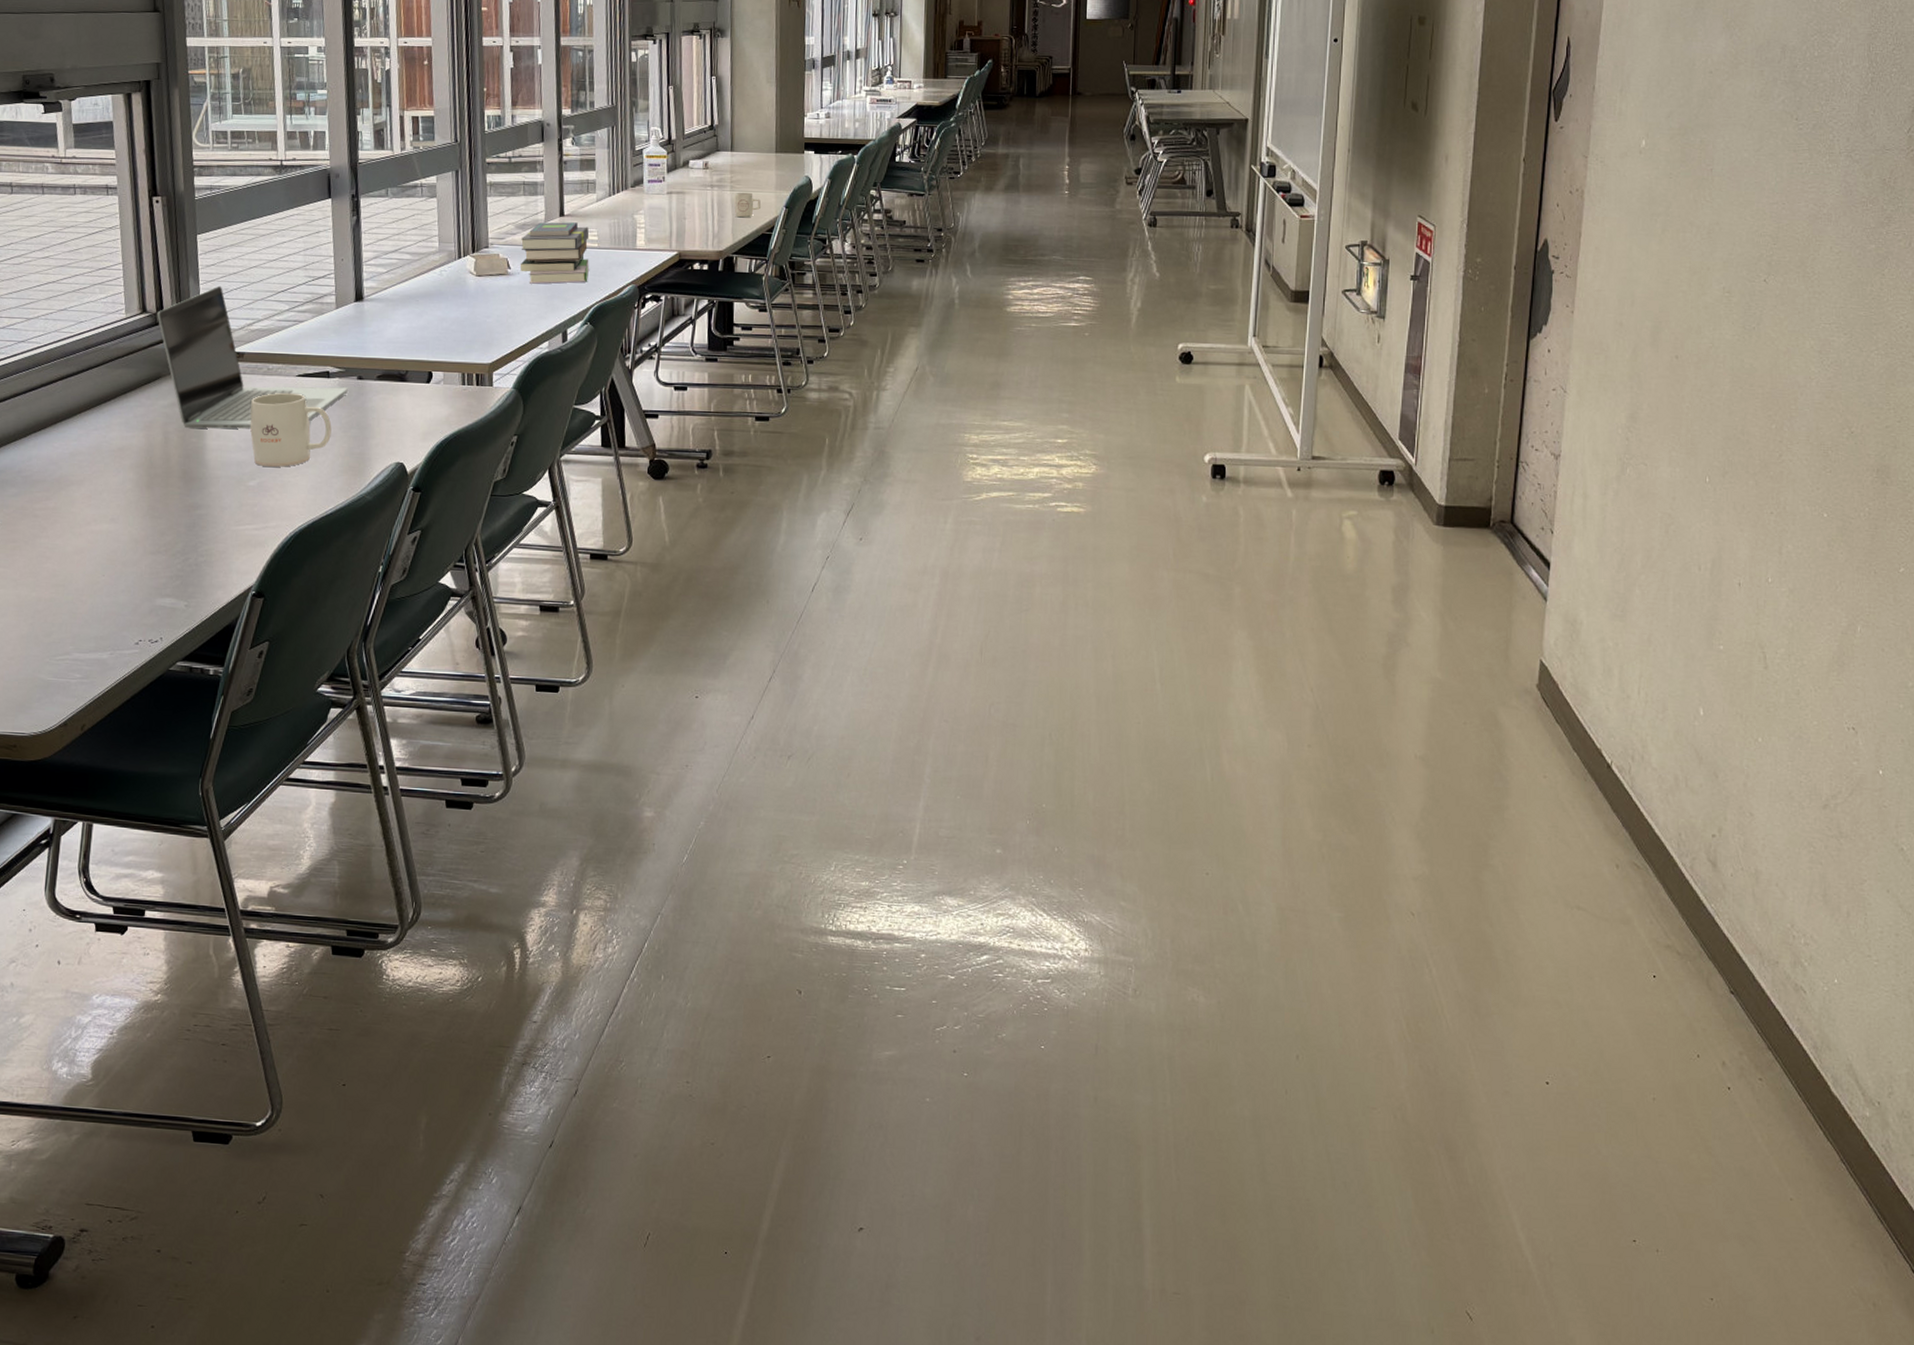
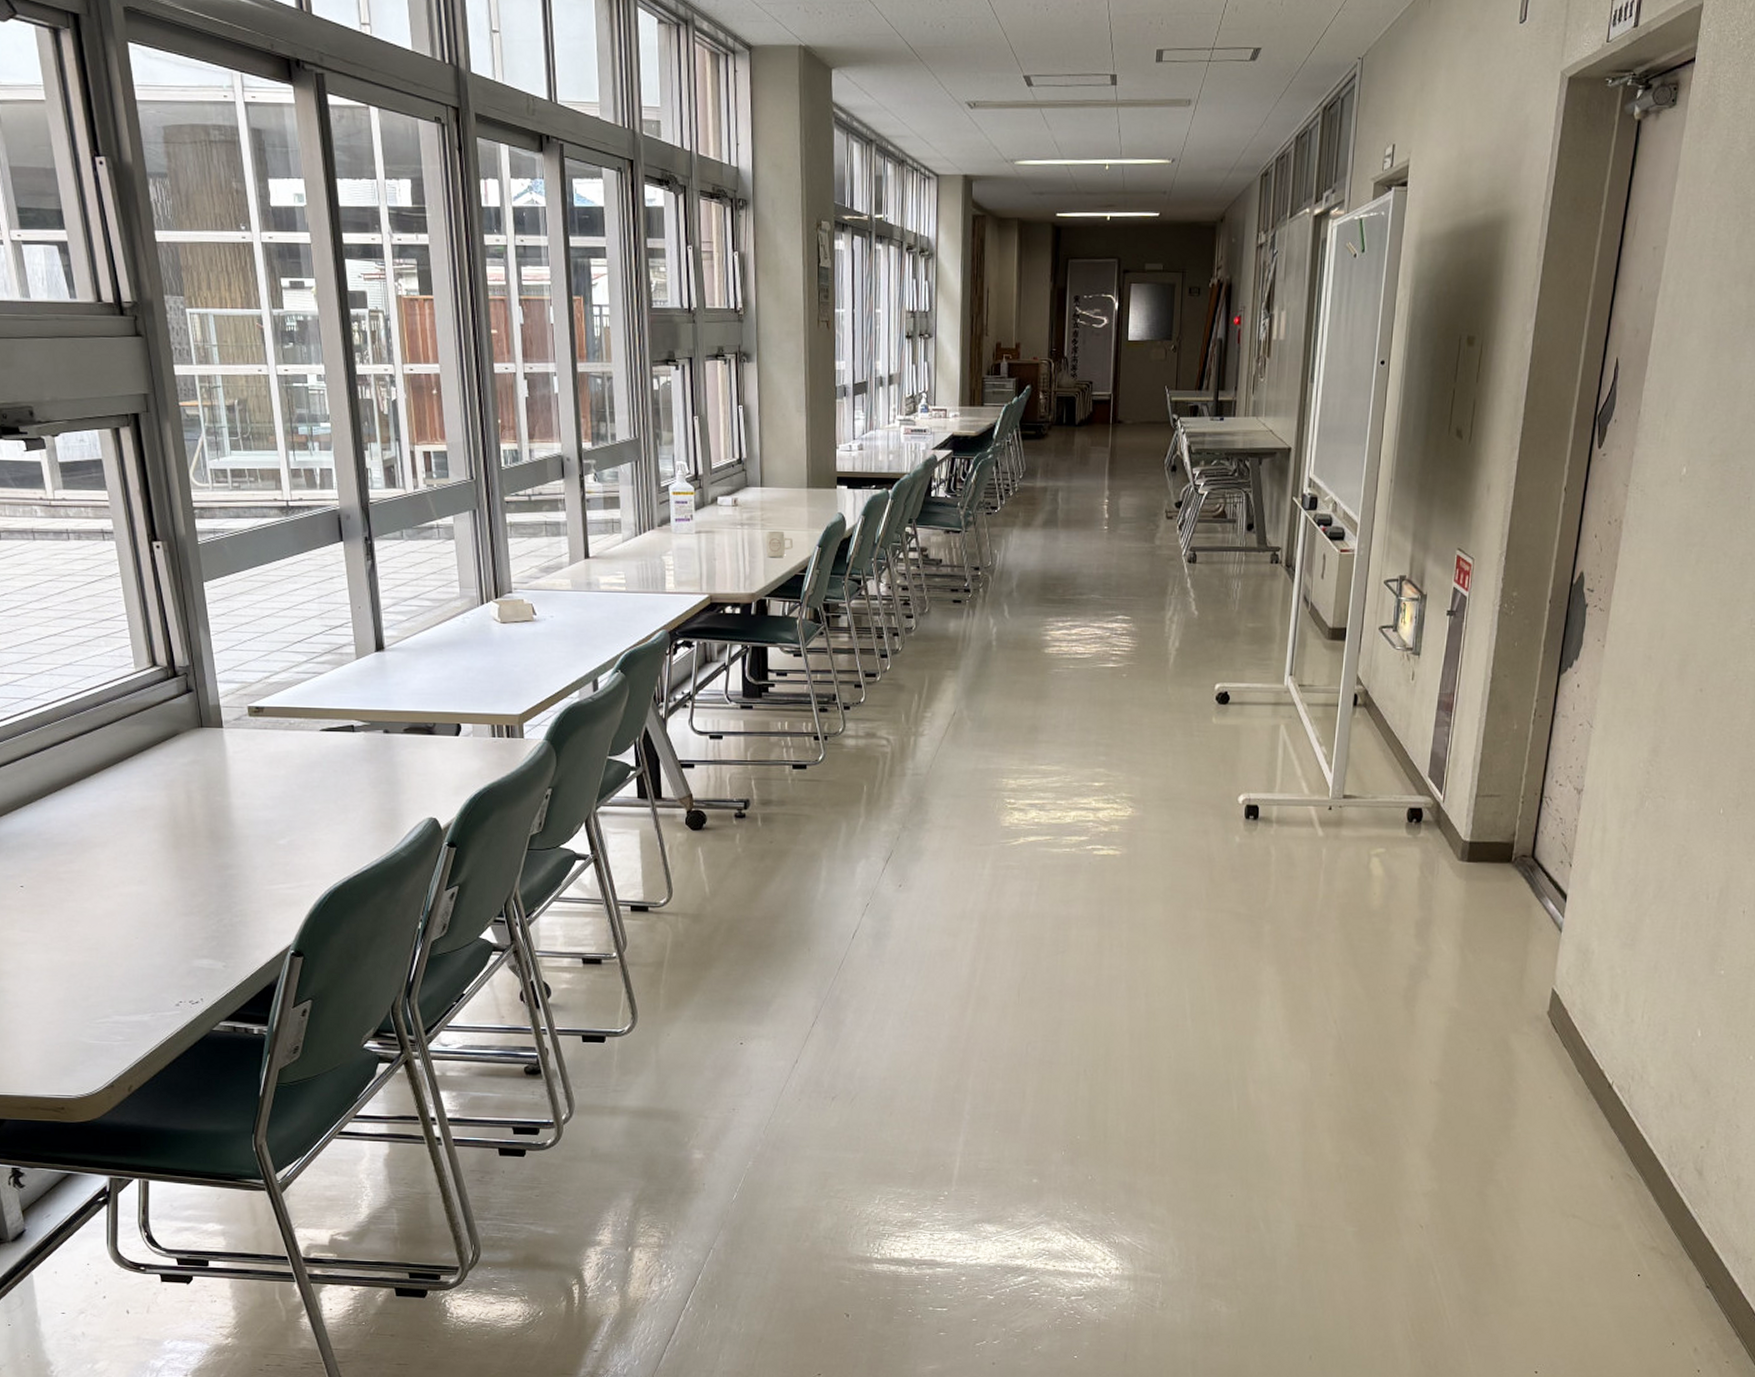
laptop: present [157,286,348,429] -> none [168,636,374,787]
mug: present [249,392,332,468] -> none [275,747,360,826]
books: present [520,222,589,284] -> none [545,564,617,631]

